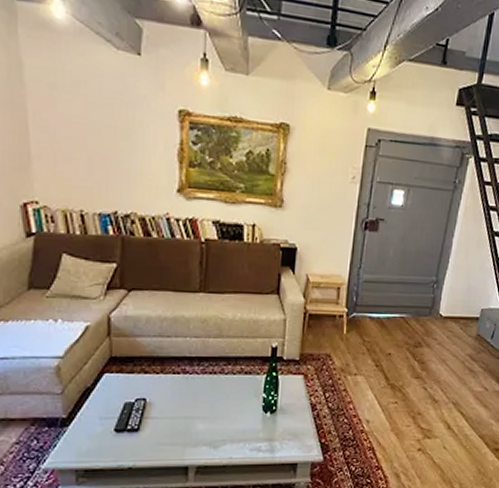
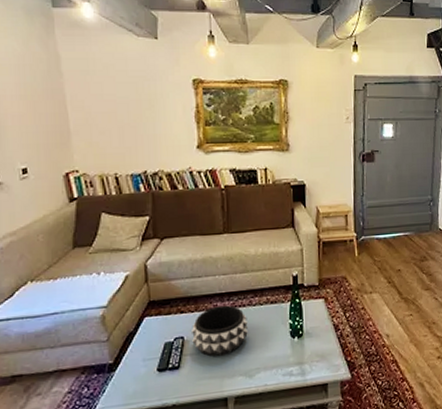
decorative bowl: none [155,370,217,422] -> present [192,305,248,357]

